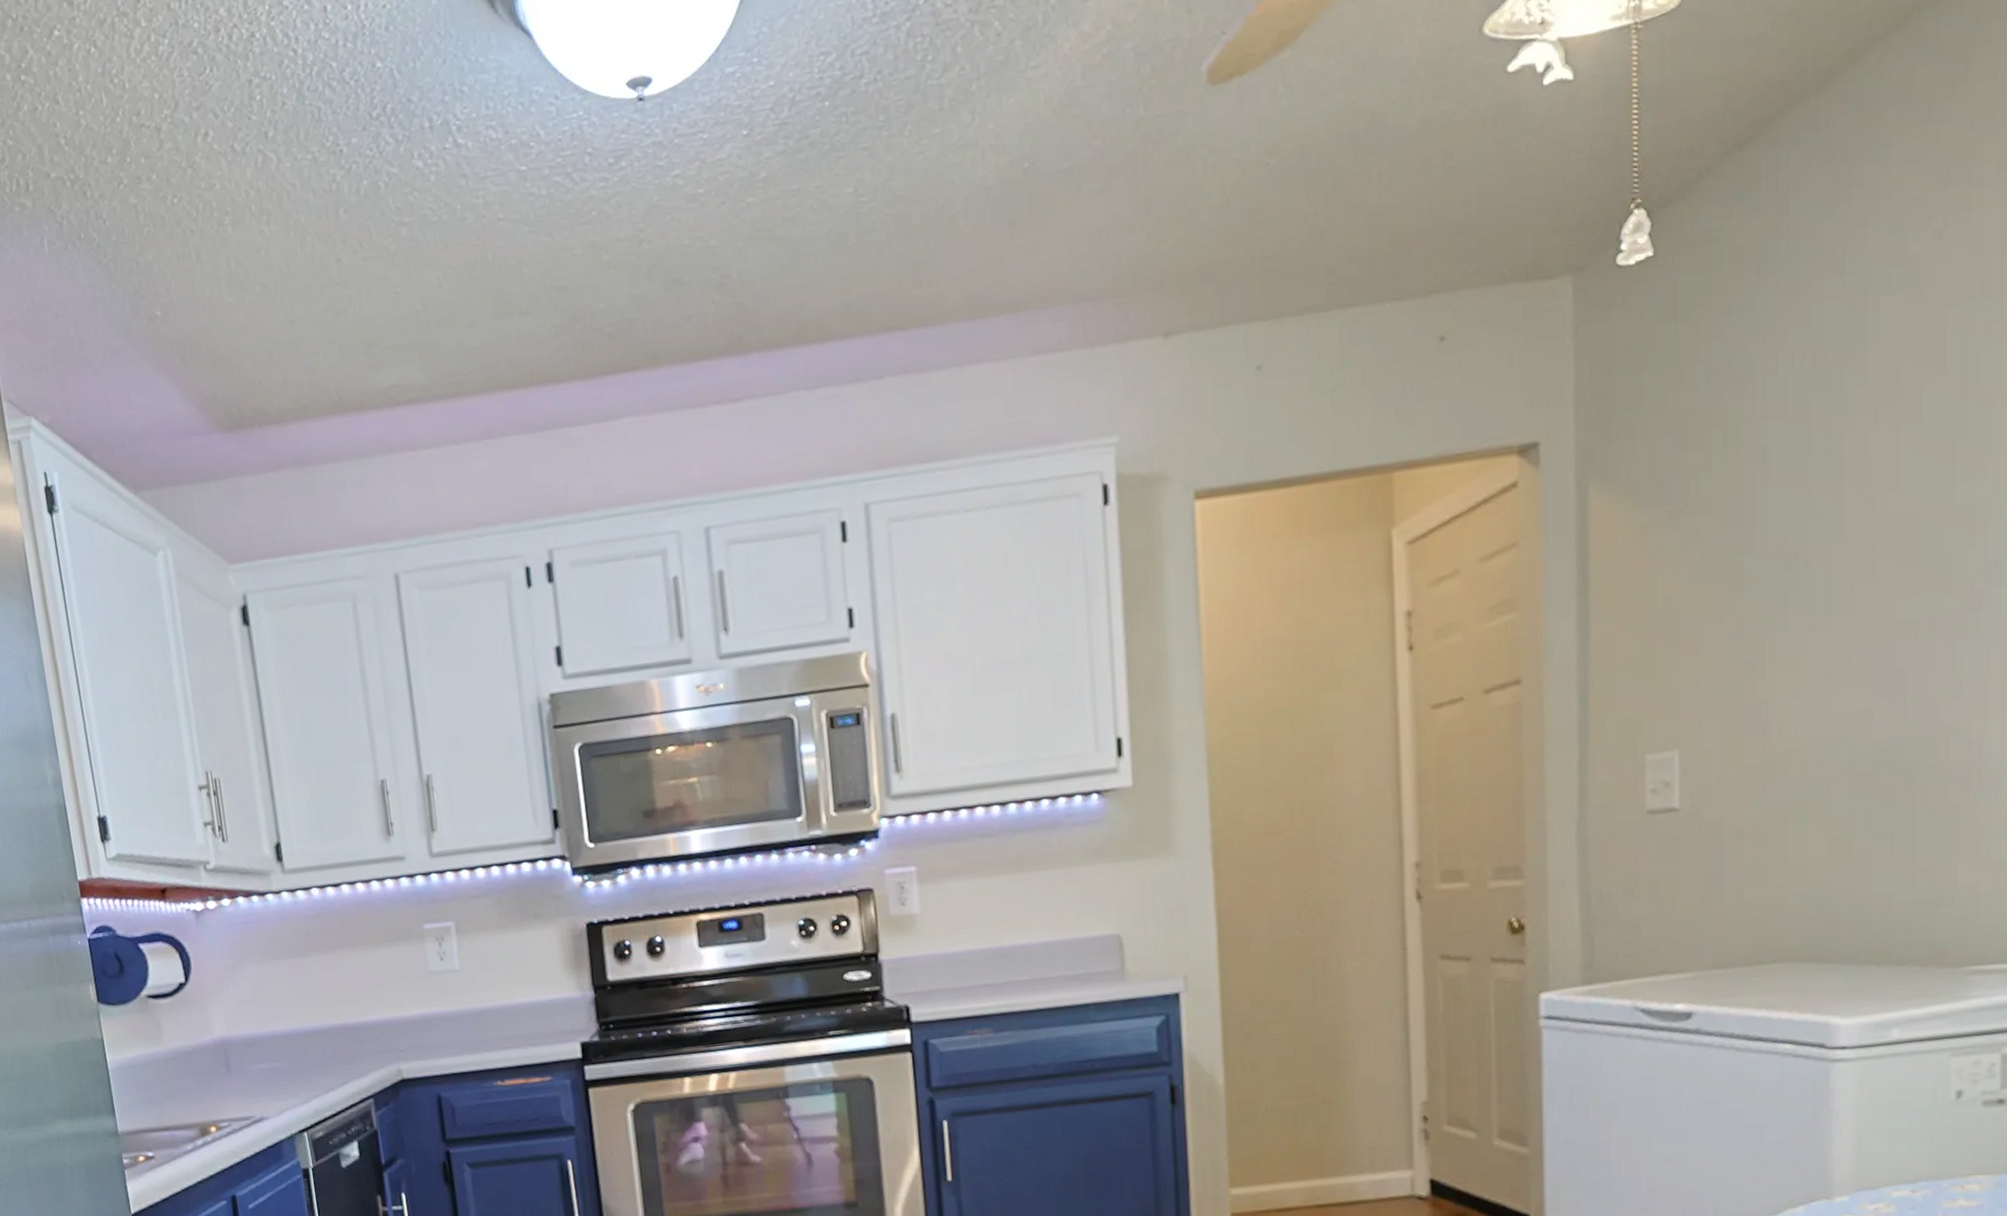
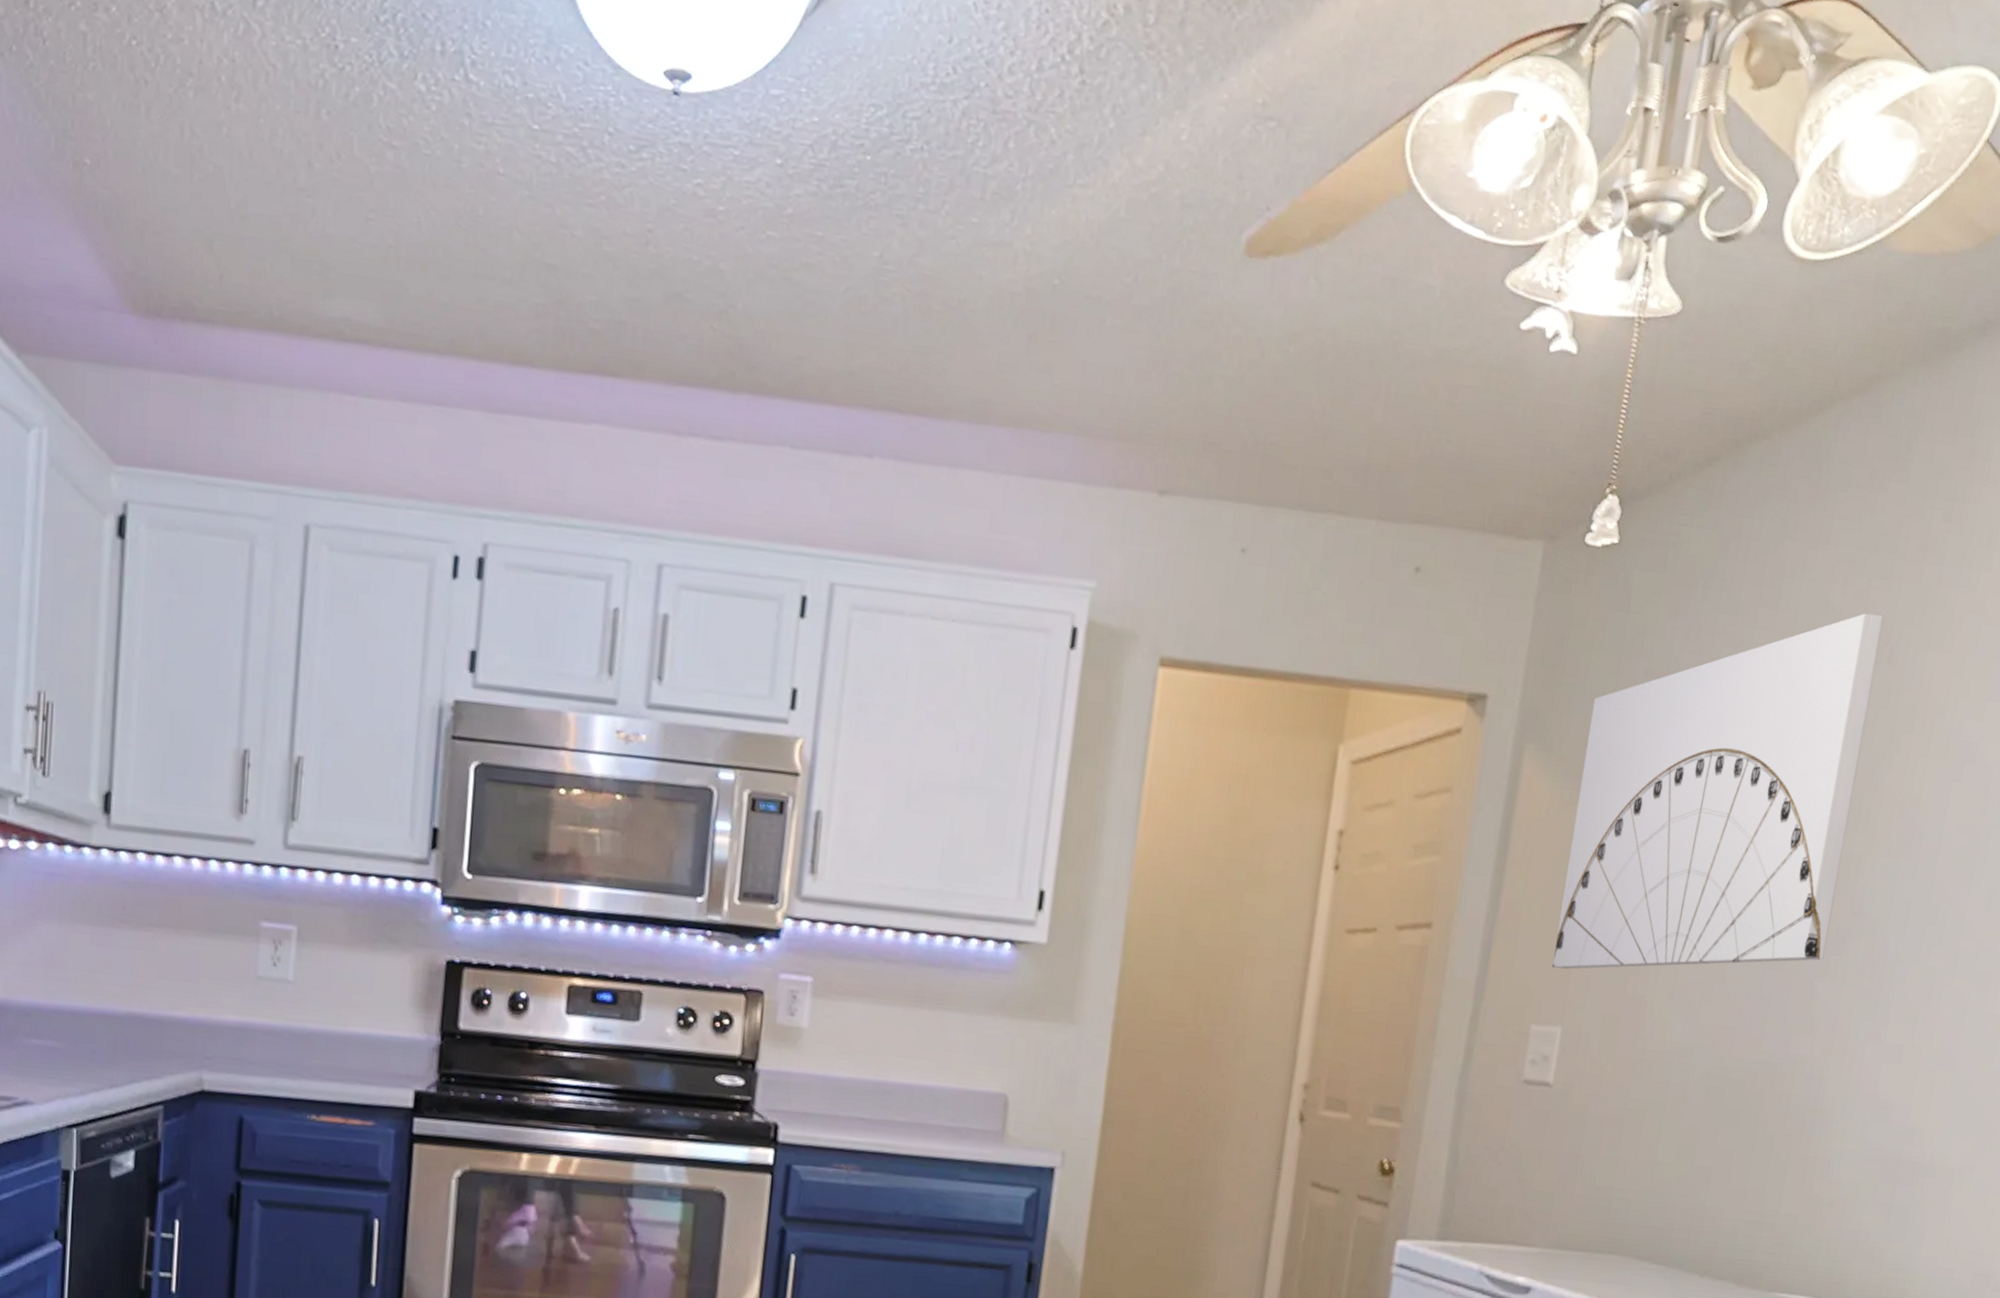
wall art: none [1655,250,1969,693] -> present [1552,613,1884,969]

